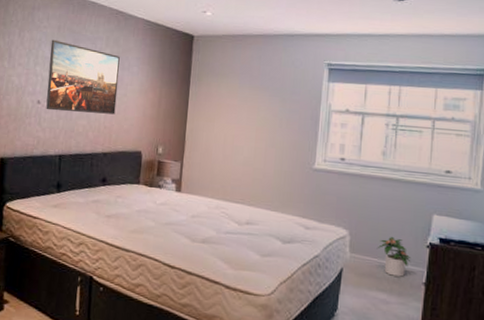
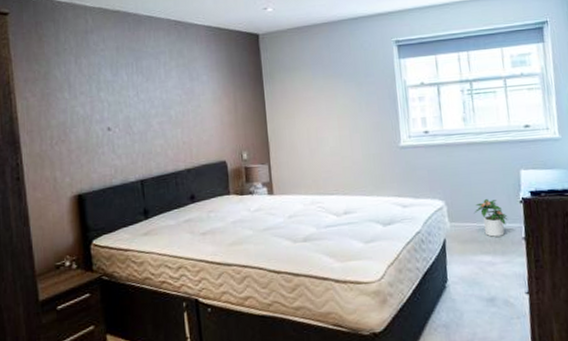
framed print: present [46,39,120,115] -> none [111,61,192,136]

